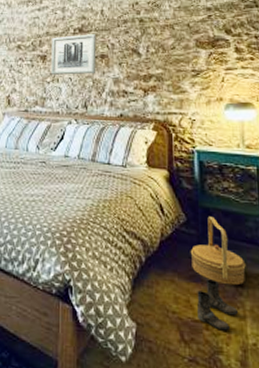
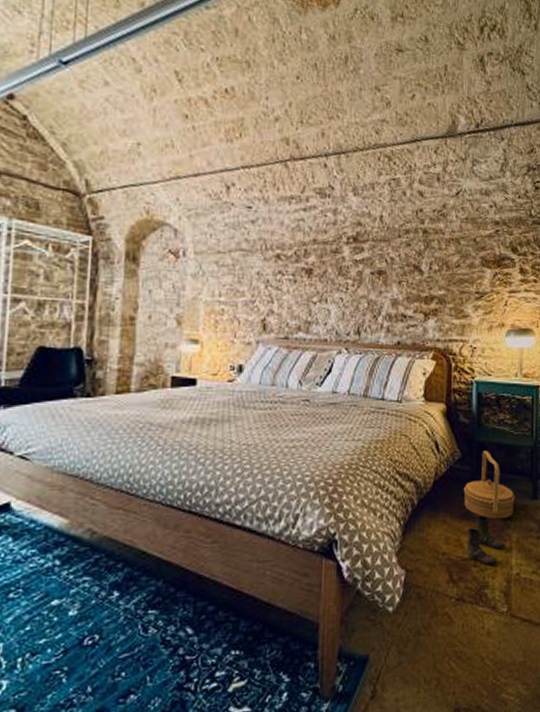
wall art: present [51,34,97,75] -> none [318,244,374,294]

